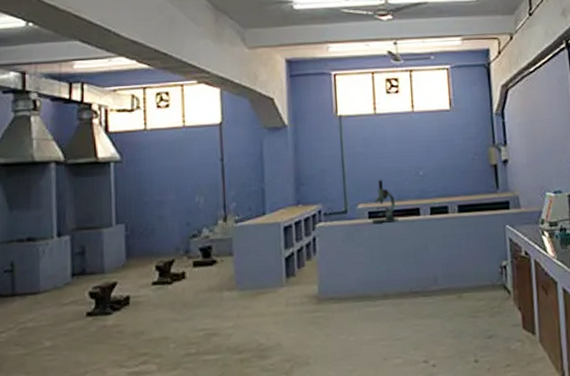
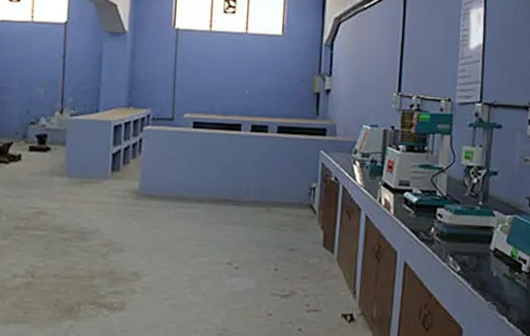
microscope: present [371,180,398,224] -> none [195,94,220,135]

